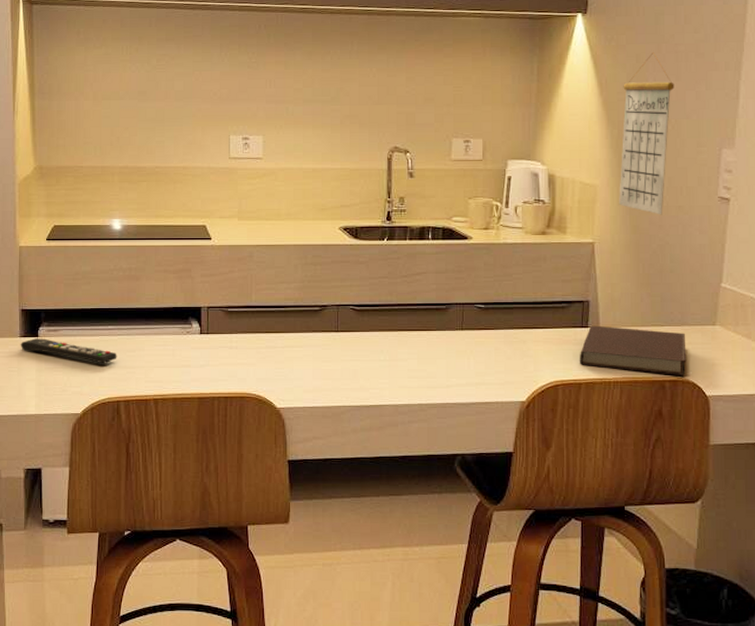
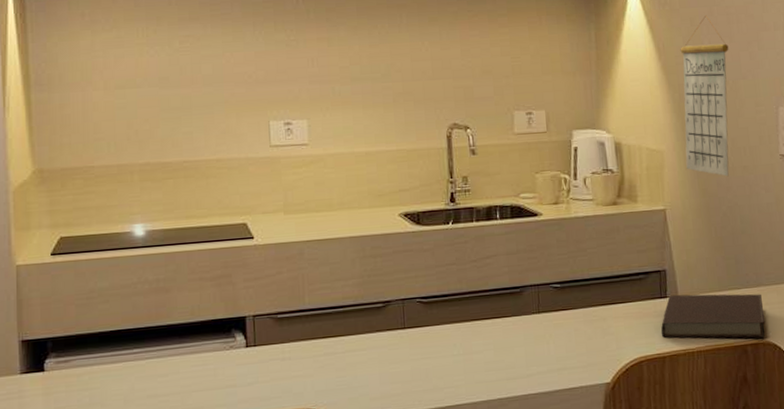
remote control: present [20,338,117,364] -> none [21,372,146,395]

